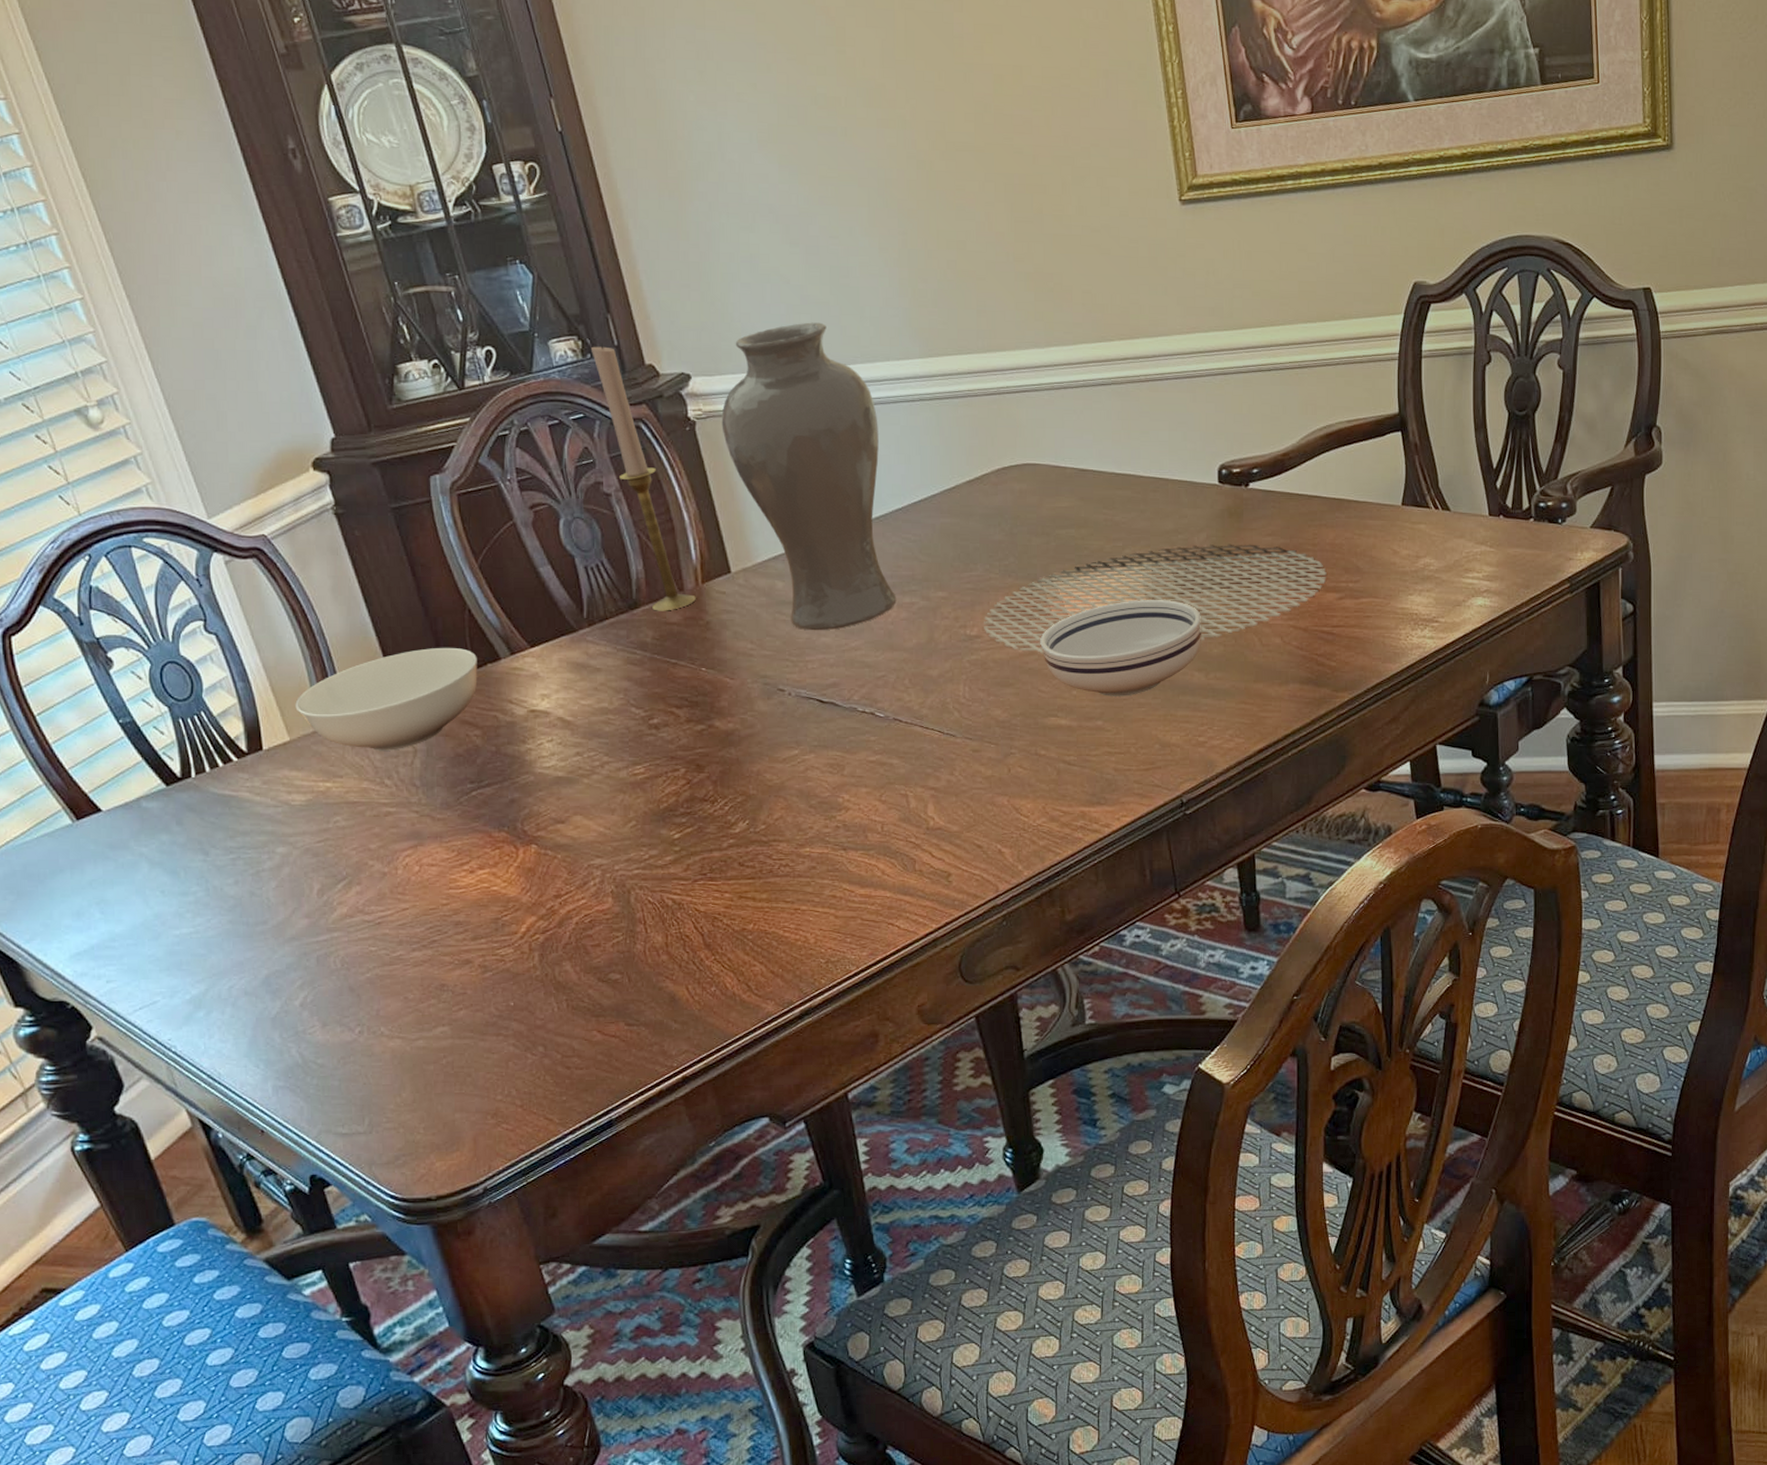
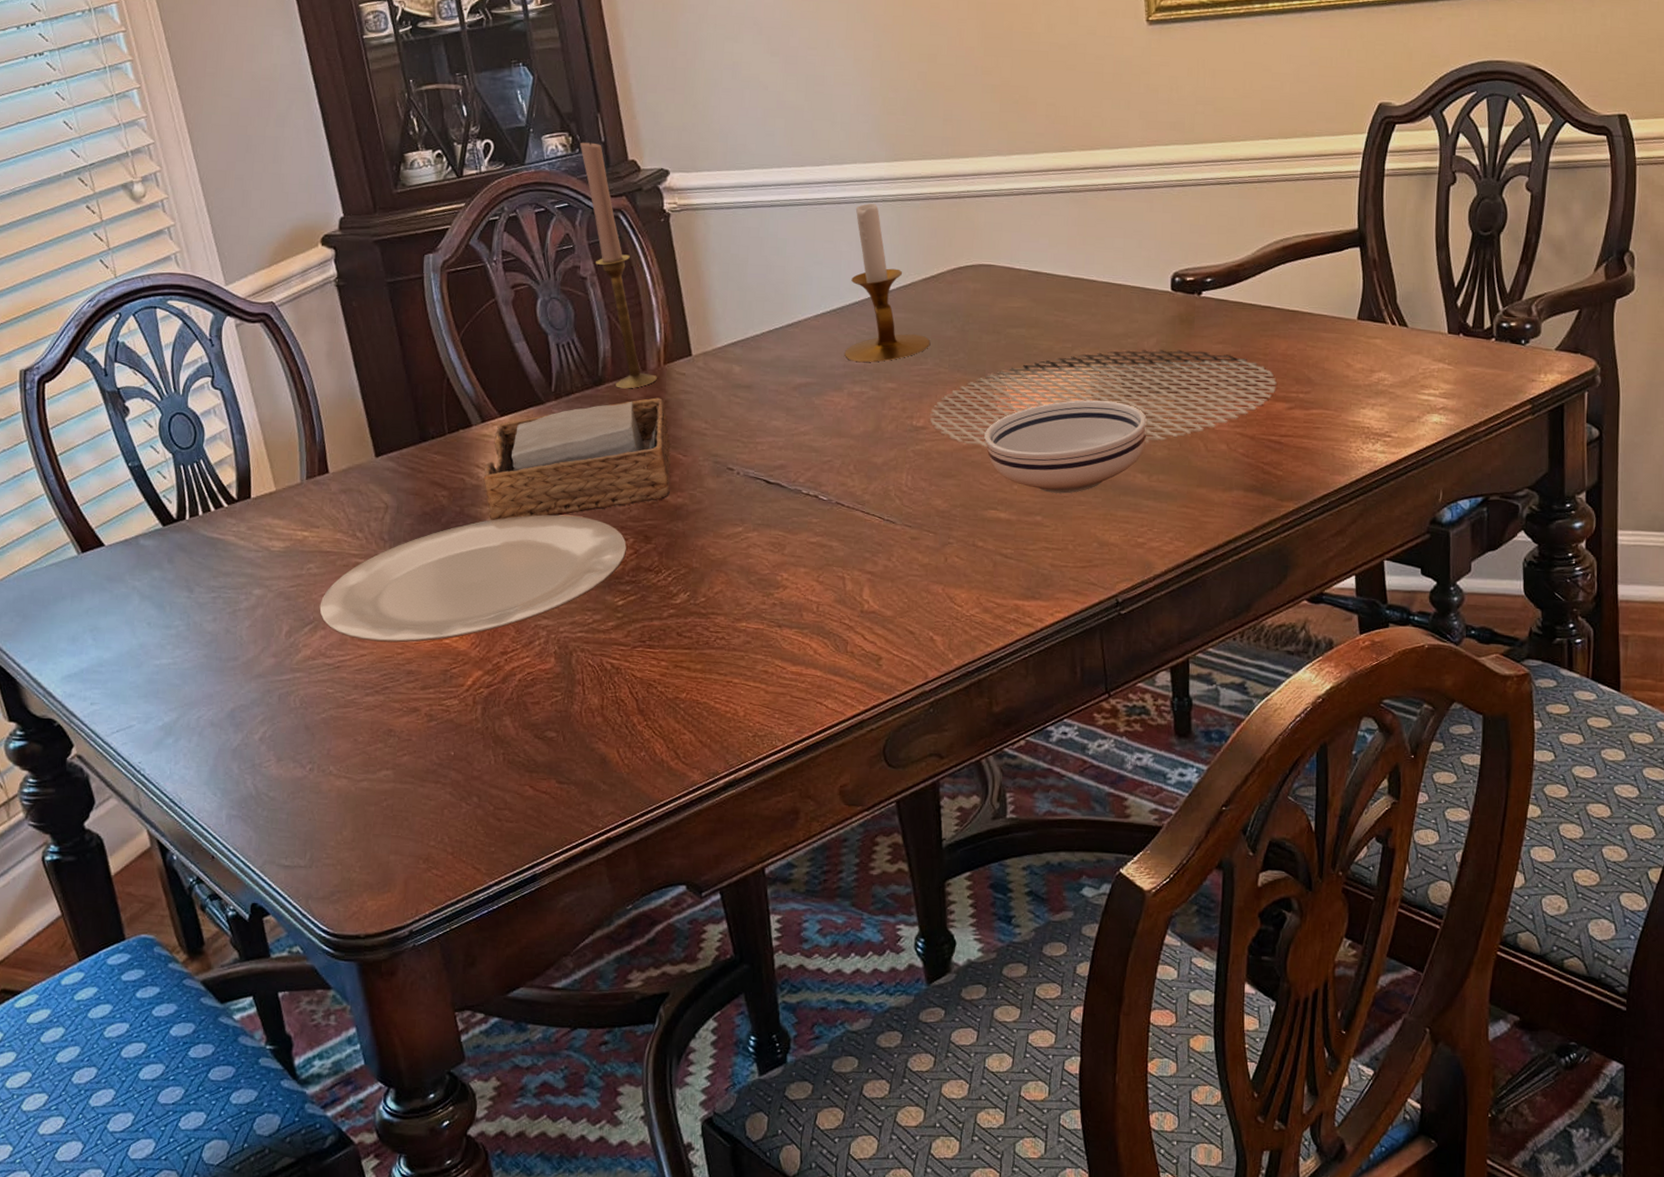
bowl: present [295,647,478,751] -> none [283,412,451,506]
plate: none [352,748,678,894] -> present [319,514,627,643]
napkin holder: none [518,619,719,759] -> present [483,397,671,521]
vase: present [721,322,897,631] -> none [694,125,847,415]
candlestick: none [891,403,978,572] -> present [844,203,930,363]

